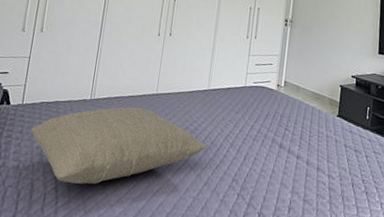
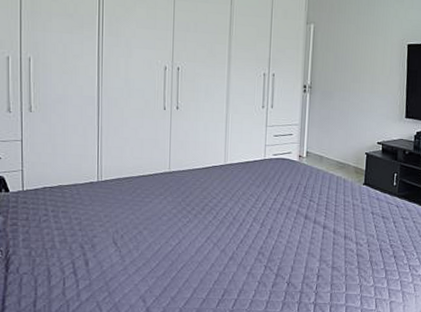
pillow: present [30,107,207,184] -> none [37,187,229,267]

